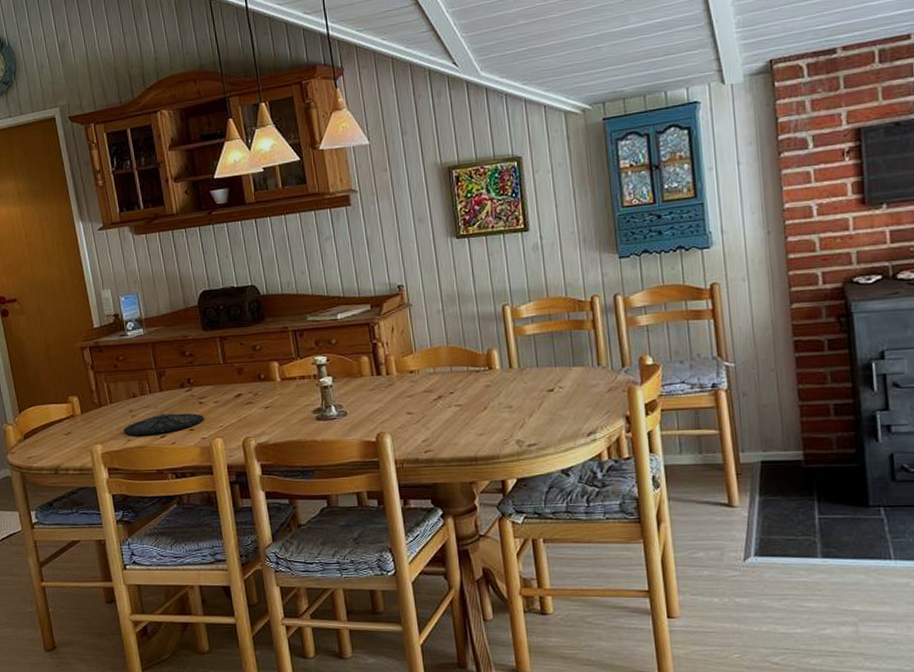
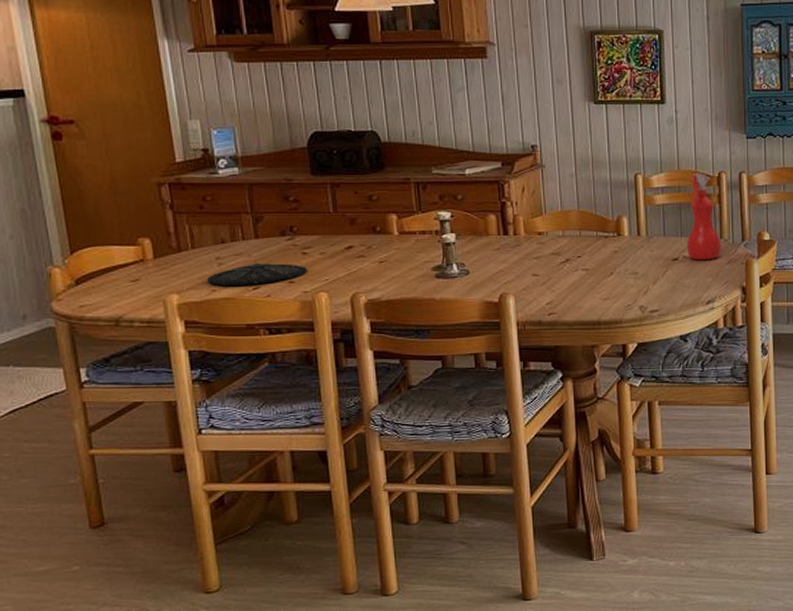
spray bottle: none [562,299,600,390] -> present [687,174,721,260]

